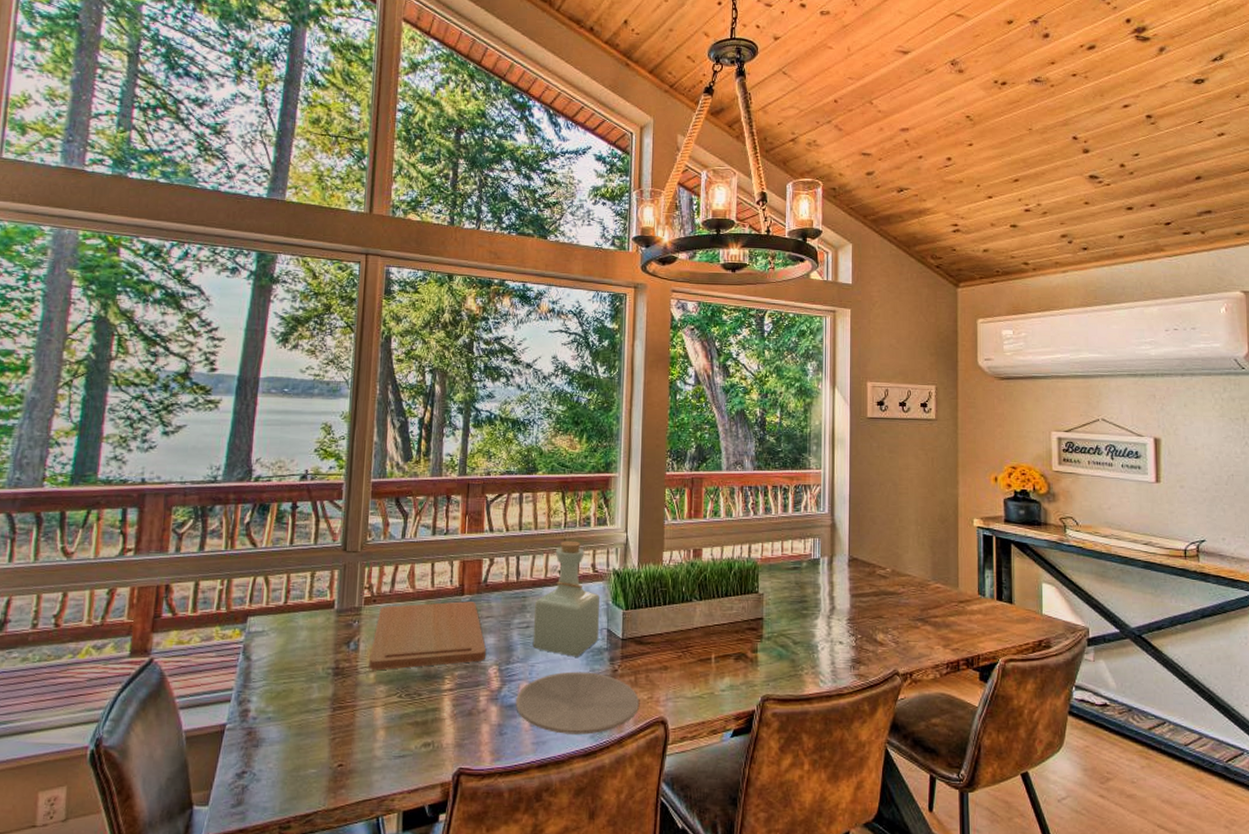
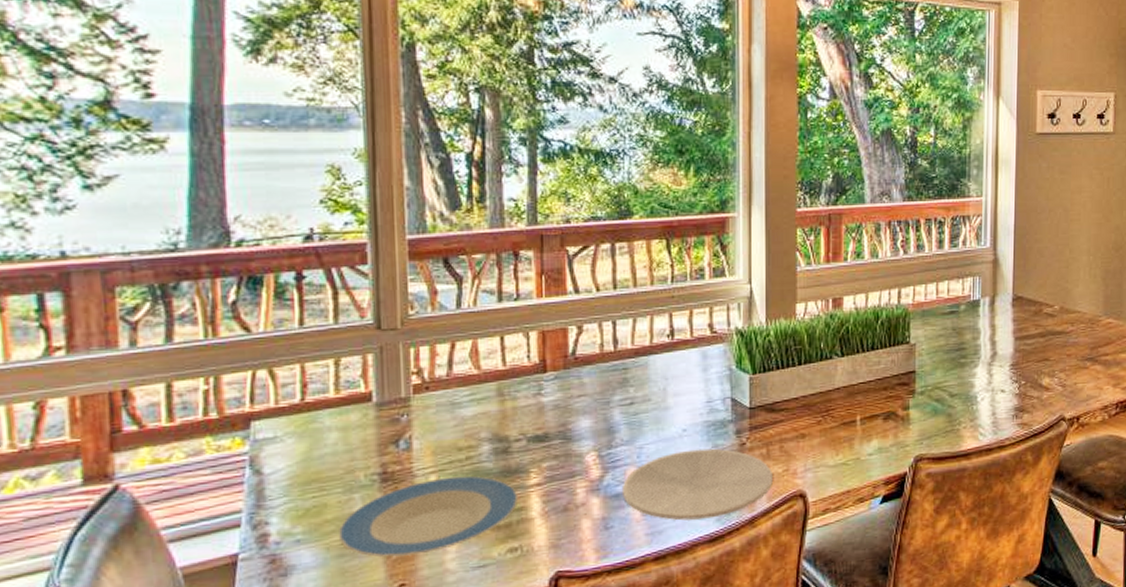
plate: none [299,676,435,740] -> present [339,476,519,558]
cutting board: present [369,601,486,671] -> none [427,379,580,472]
bottle: present [532,540,601,657] -> none [638,297,722,434]

